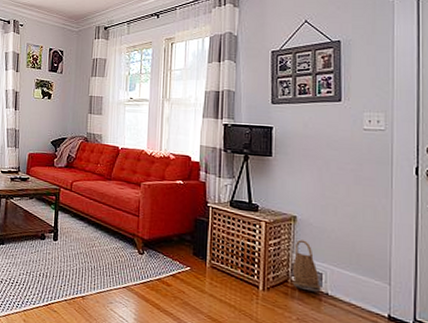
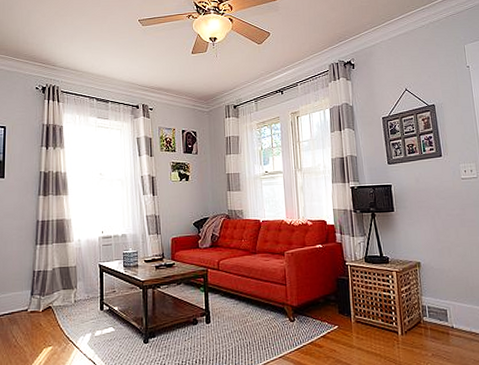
basket: present [292,239,321,292] -> none [422,282,448,328]

